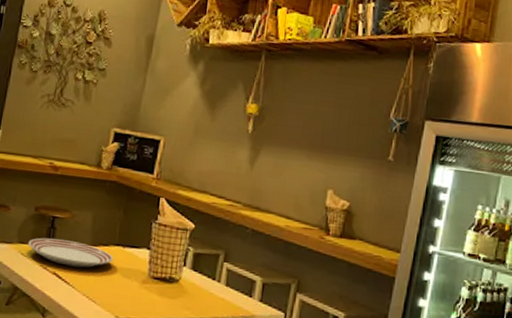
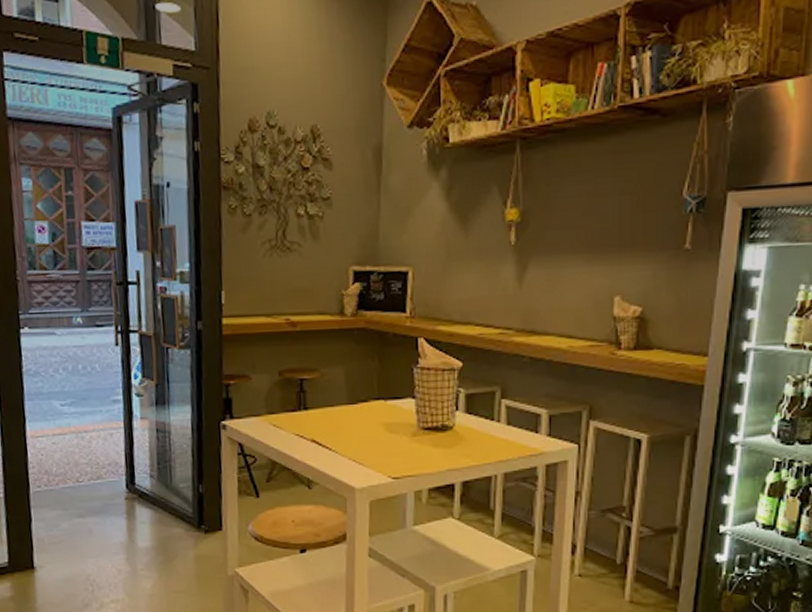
dinner plate: present [28,237,114,268] -> none [278,402,376,431]

